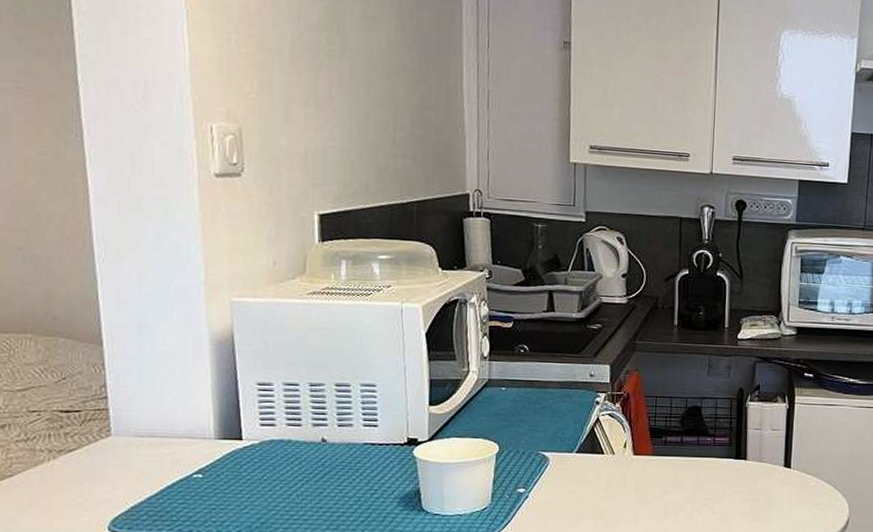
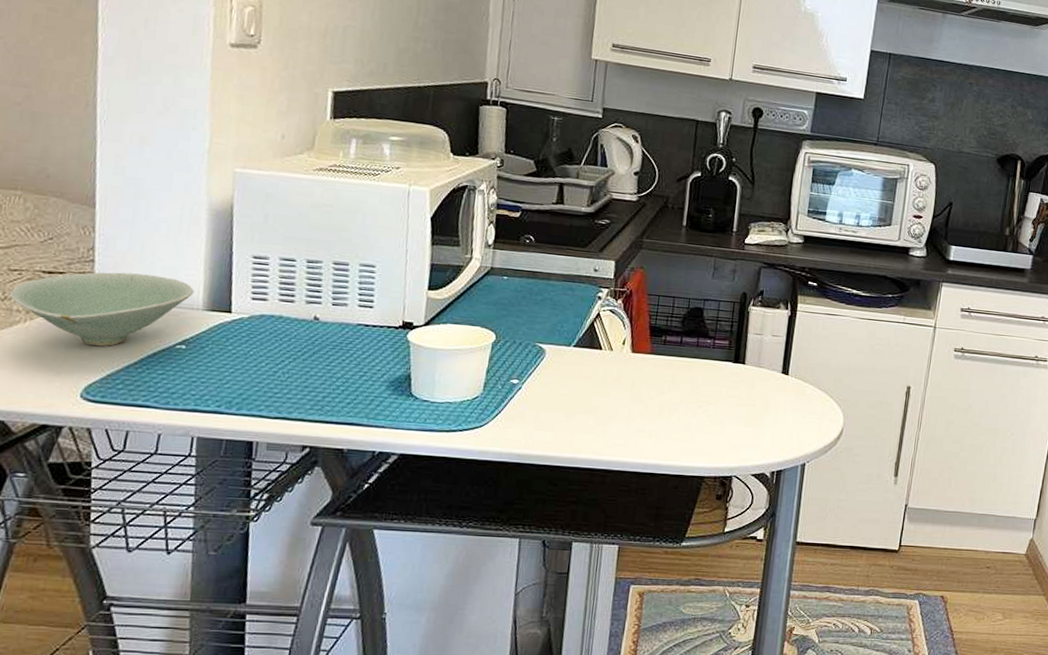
bowl: none [31,407,205,480] -> present [9,272,195,347]

